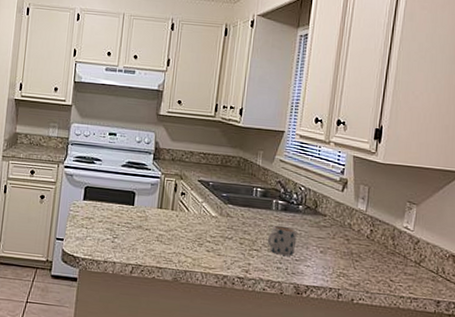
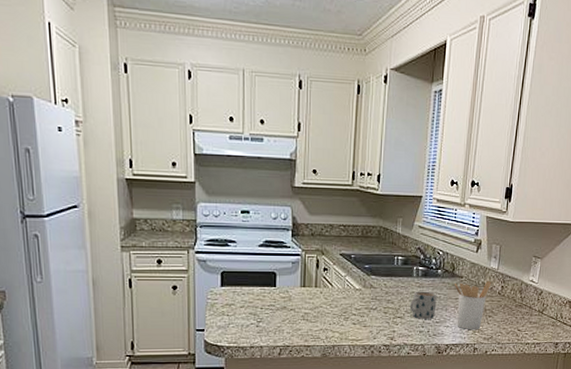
utensil holder: none [316,221,358,275] -> present [454,281,491,330]

